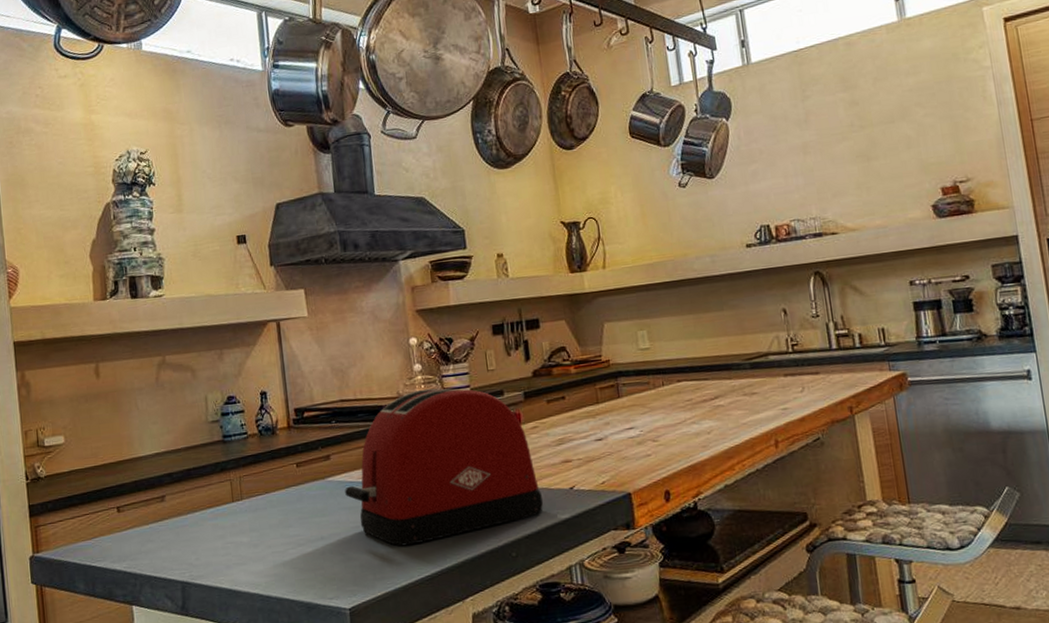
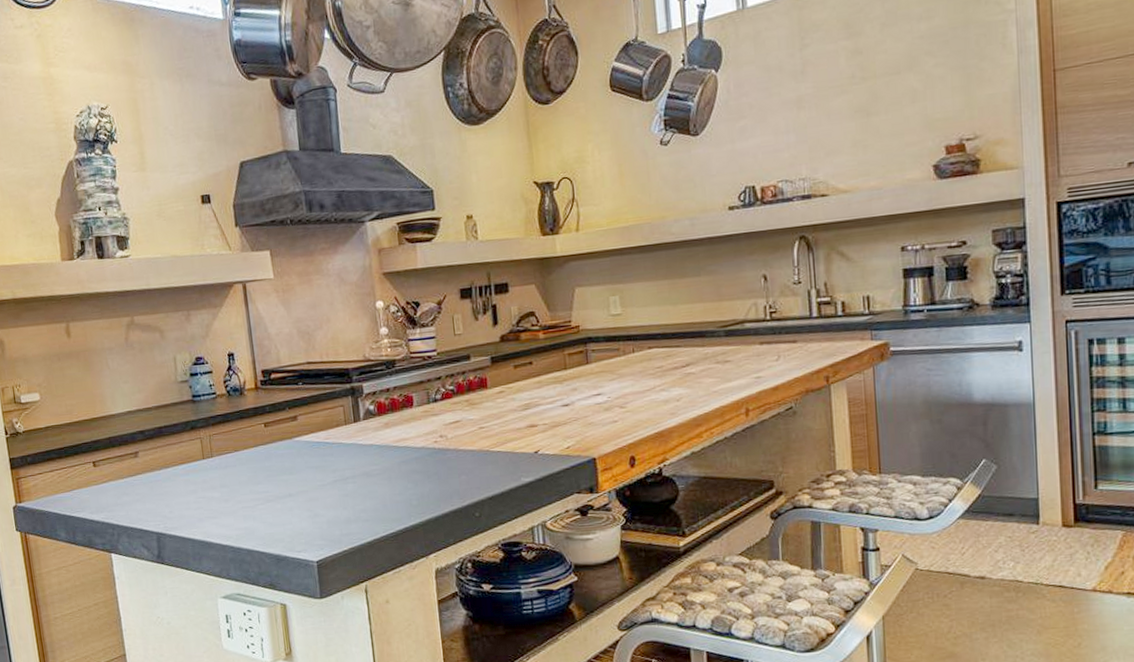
toaster: present [345,388,544,546] -> none [312,351,508,504]

